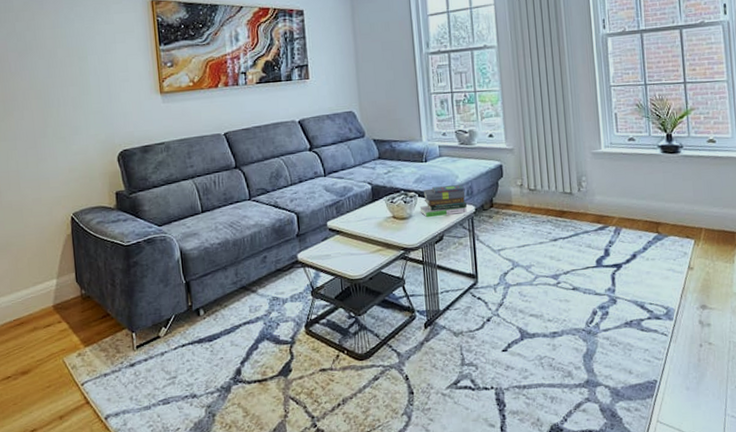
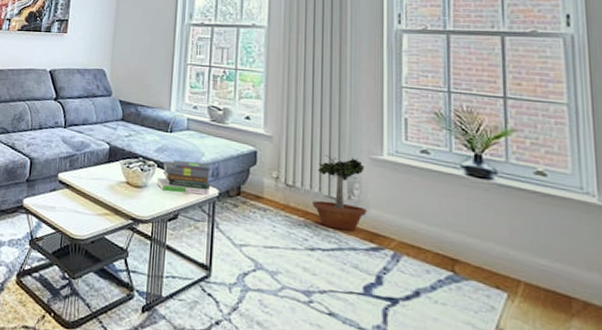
potted tree: none [551,155,594,219] -> present [311,155,368,231]

